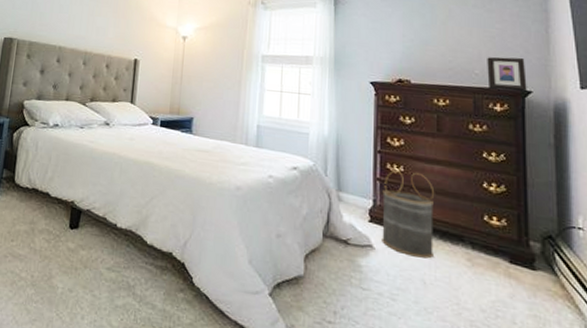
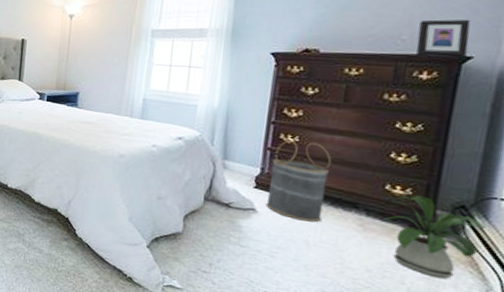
house plant: none [486,226,572,315] -> present [382,195,486,279]

